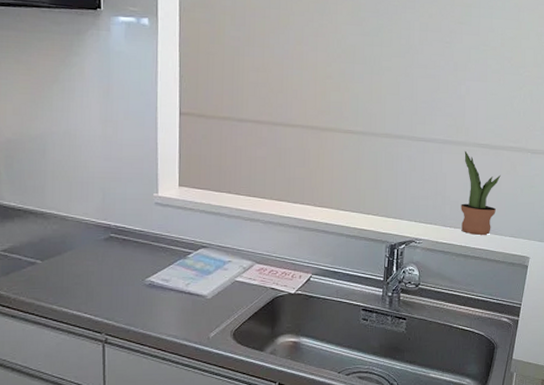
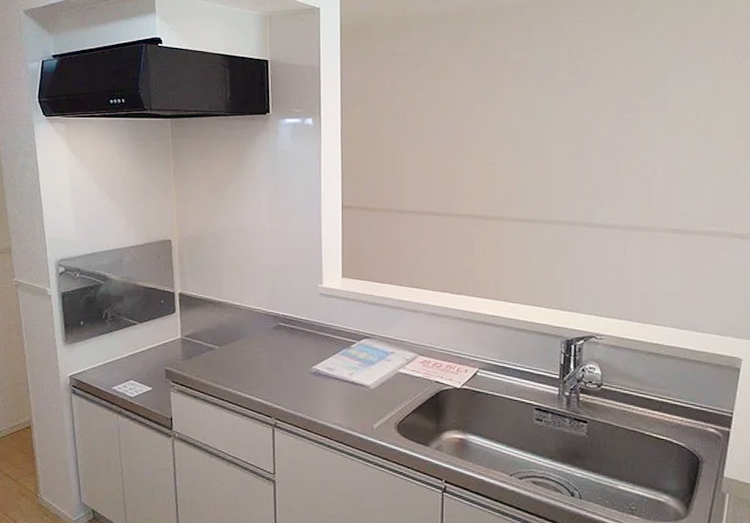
potted plant: present [461,150,501,235] -> none [650,236,700,332]

